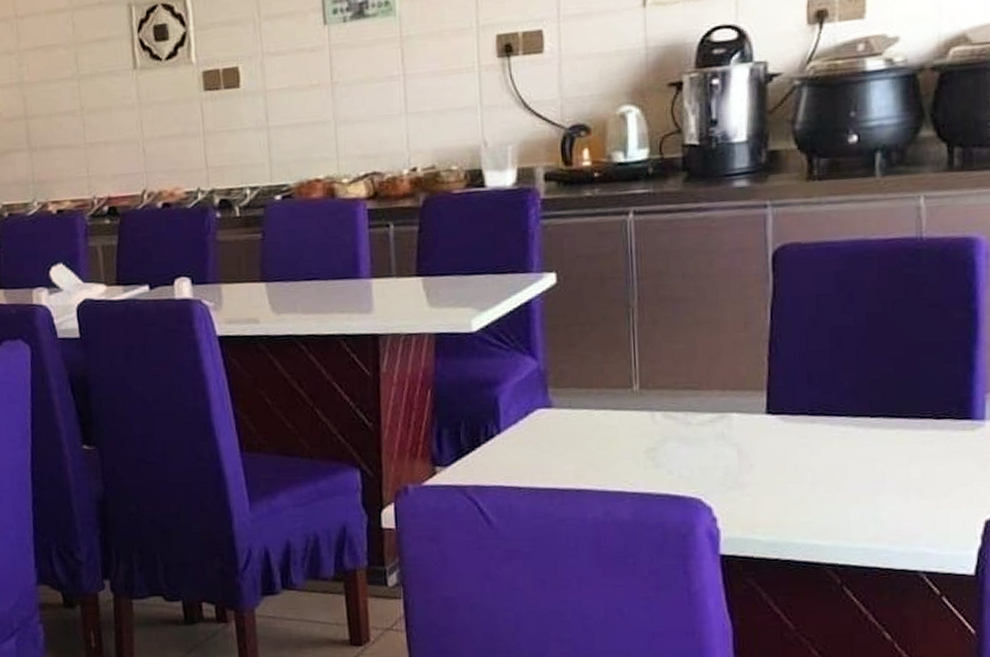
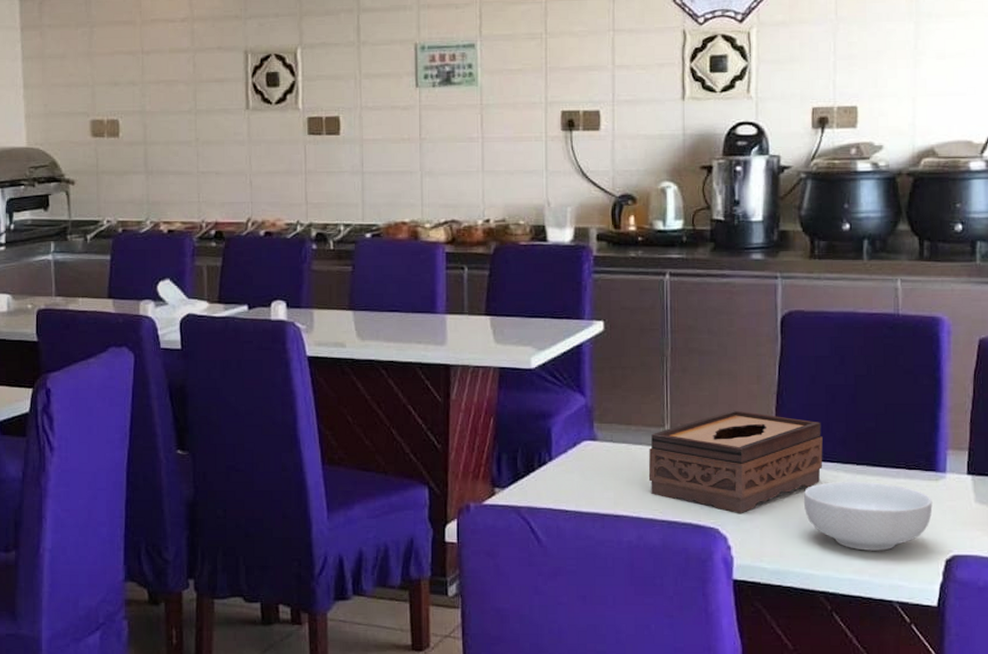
tissue box: none [615,363,828,480] -> present [648,410,823,513]
cereal bowl: none [805,436,968,515] -> present [804,482,933,551]

